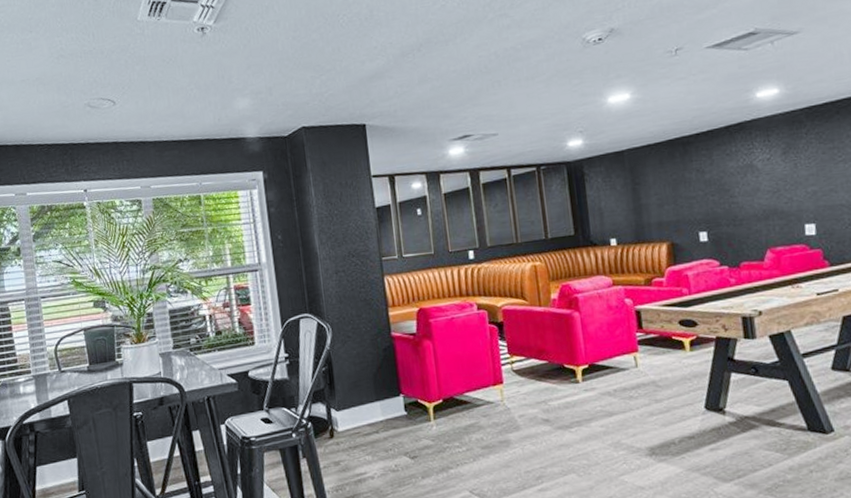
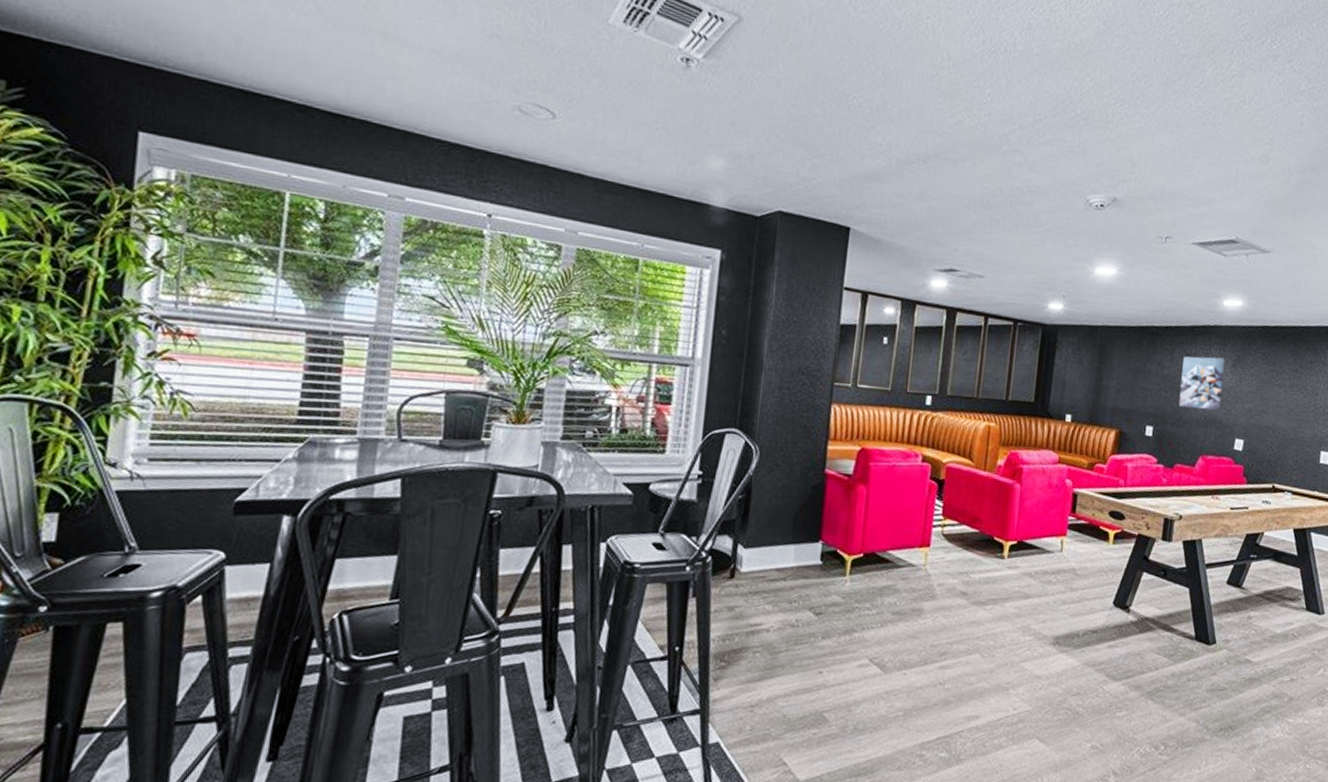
wall art: none [724,148,779,207] -> present [1178,356,1225,410]

